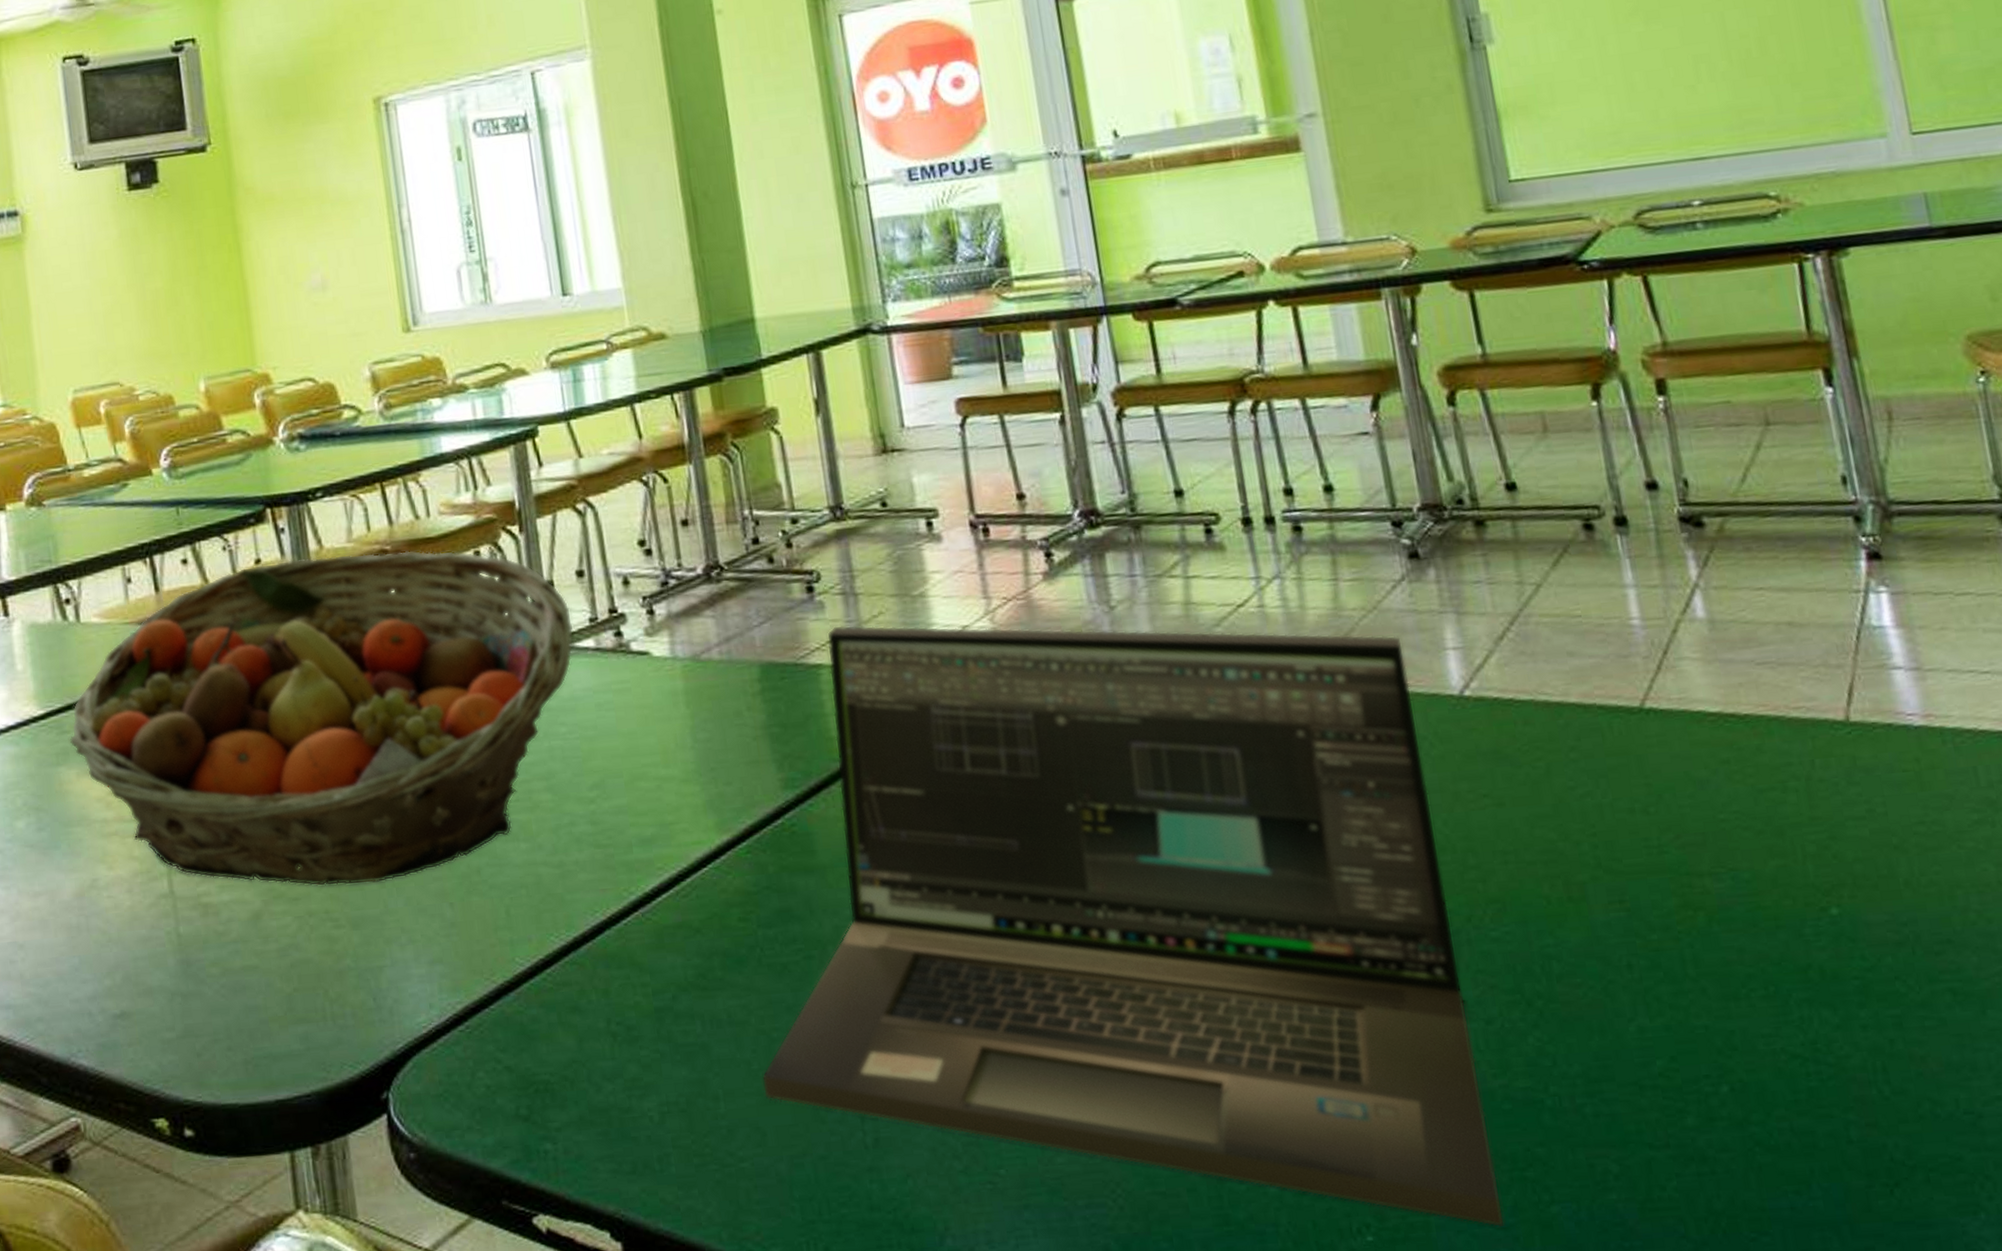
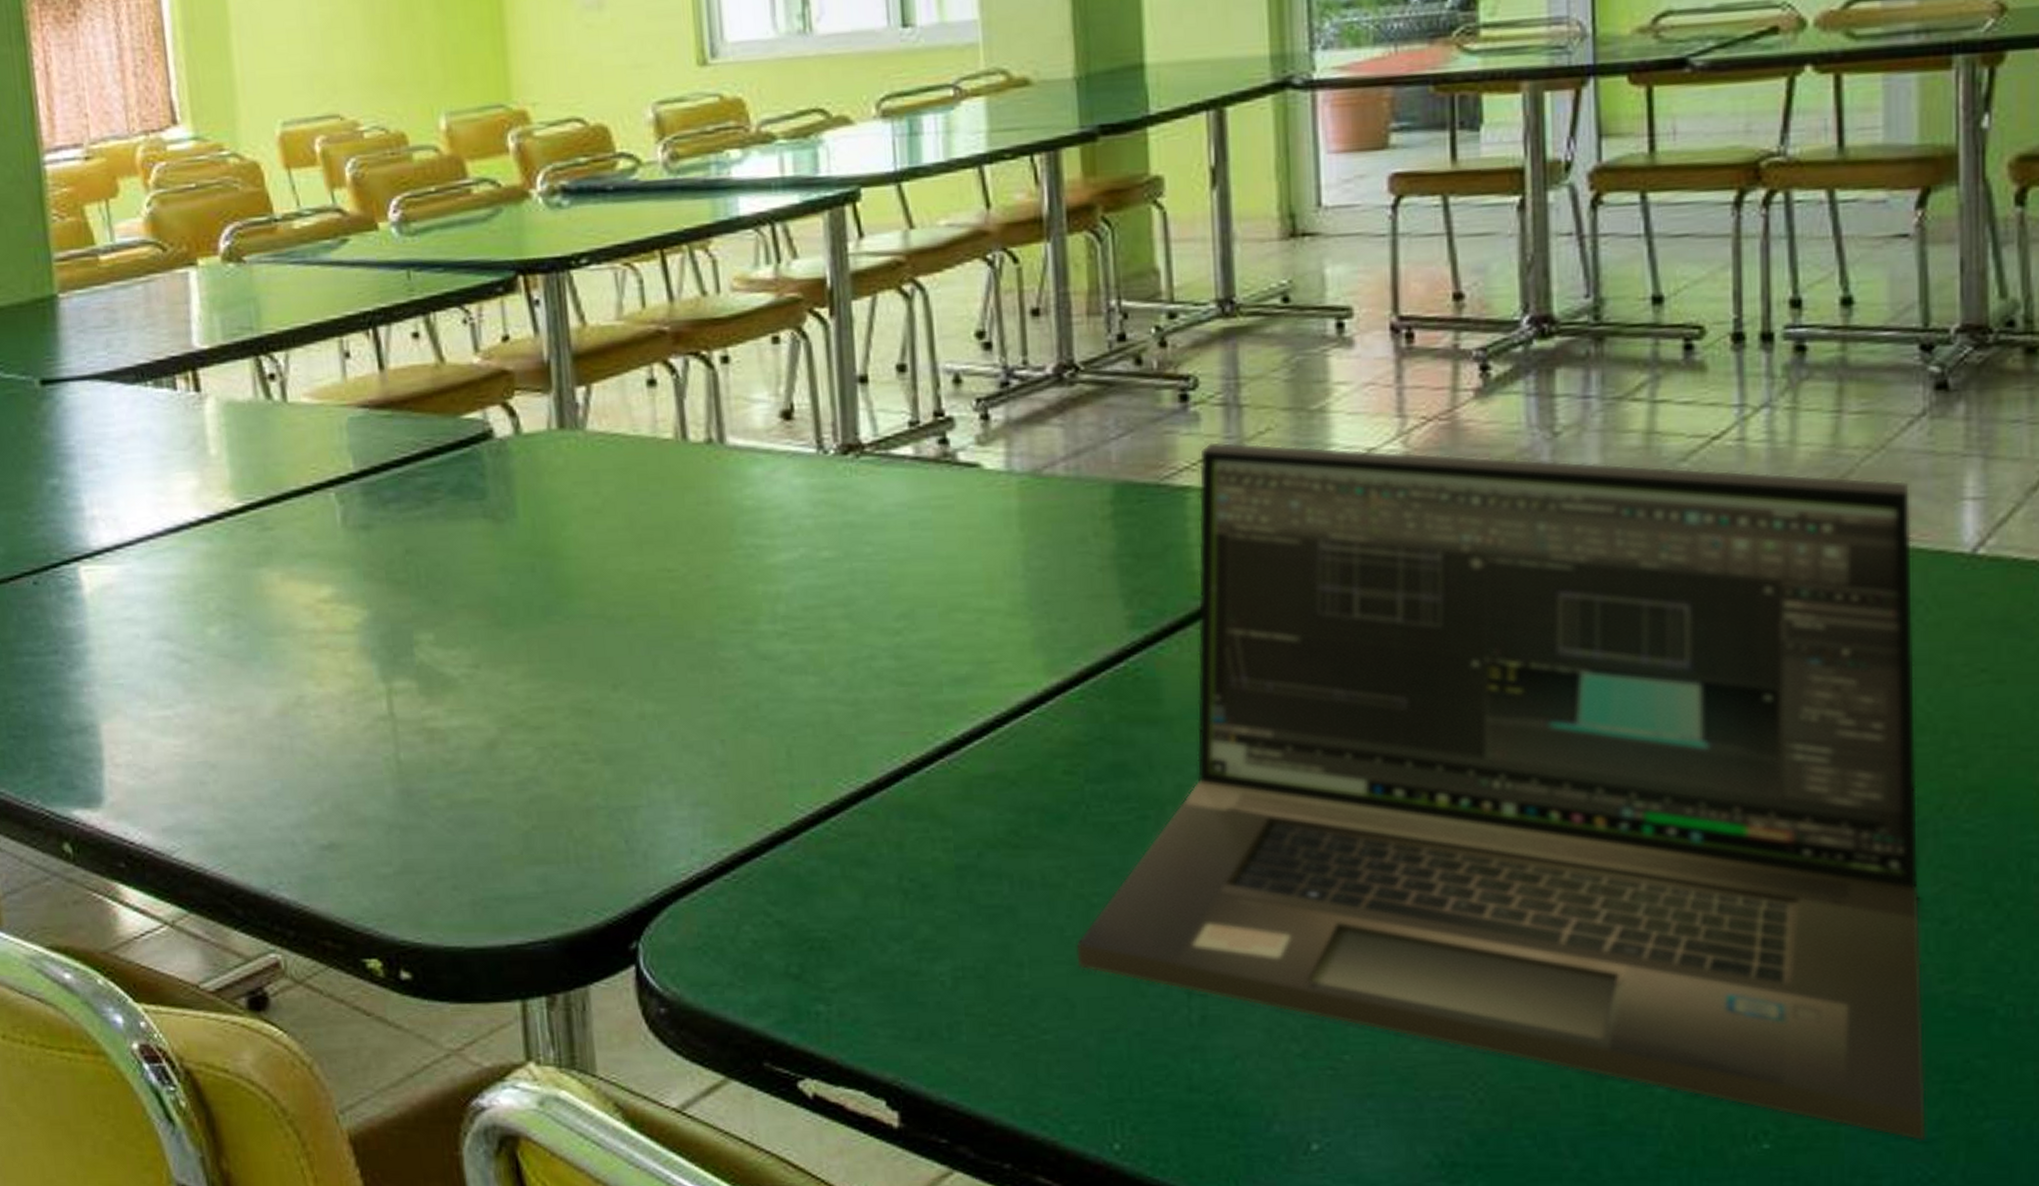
fruit basket: present [69,550,574,886] -> none [272,332,889,716]

